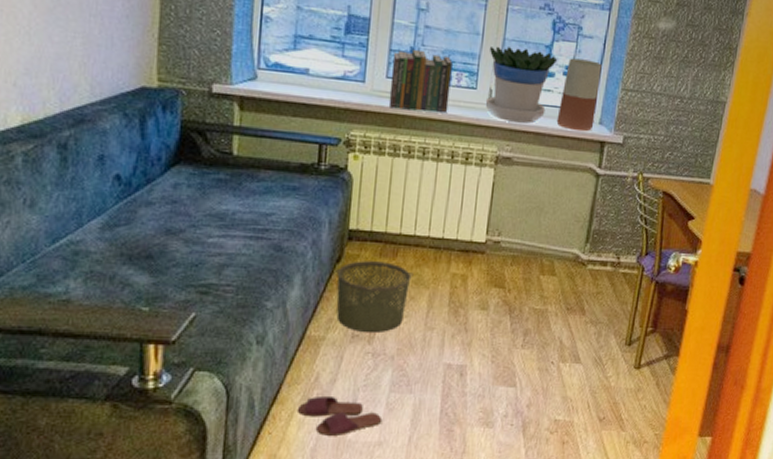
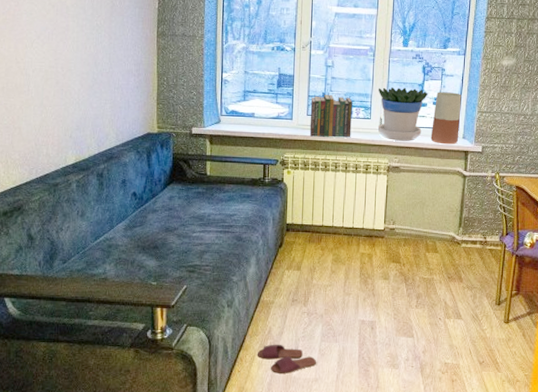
basket: present [335,261,414,332] -> none [279,246,333,297]

